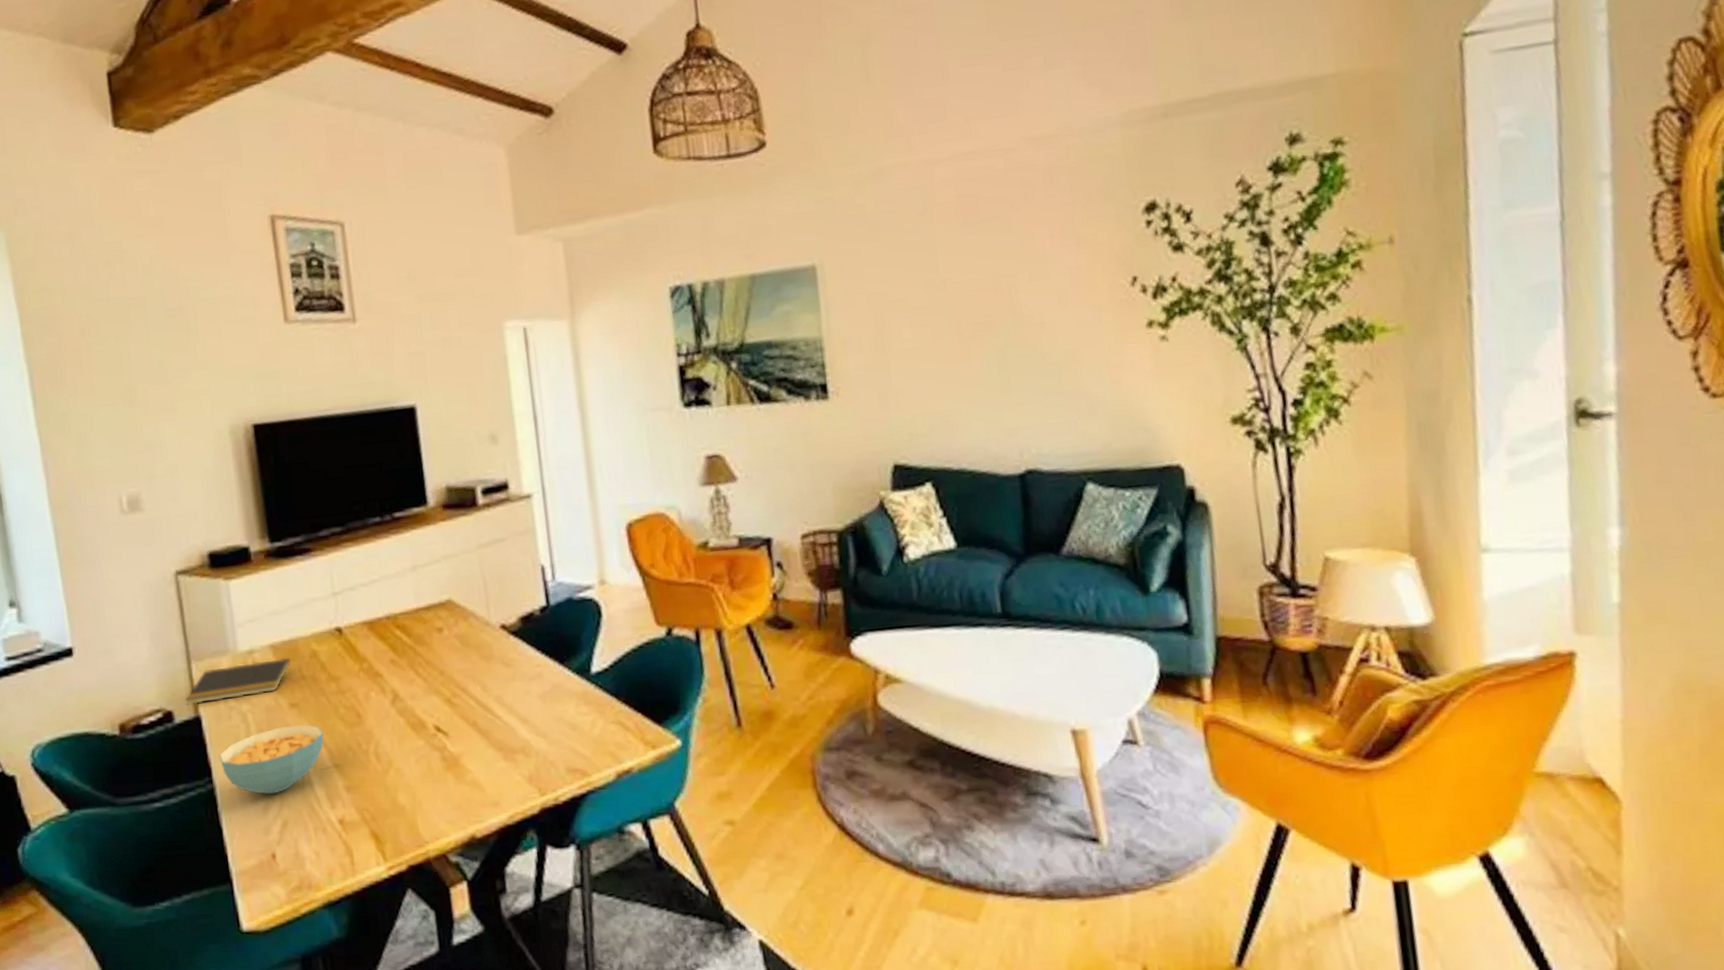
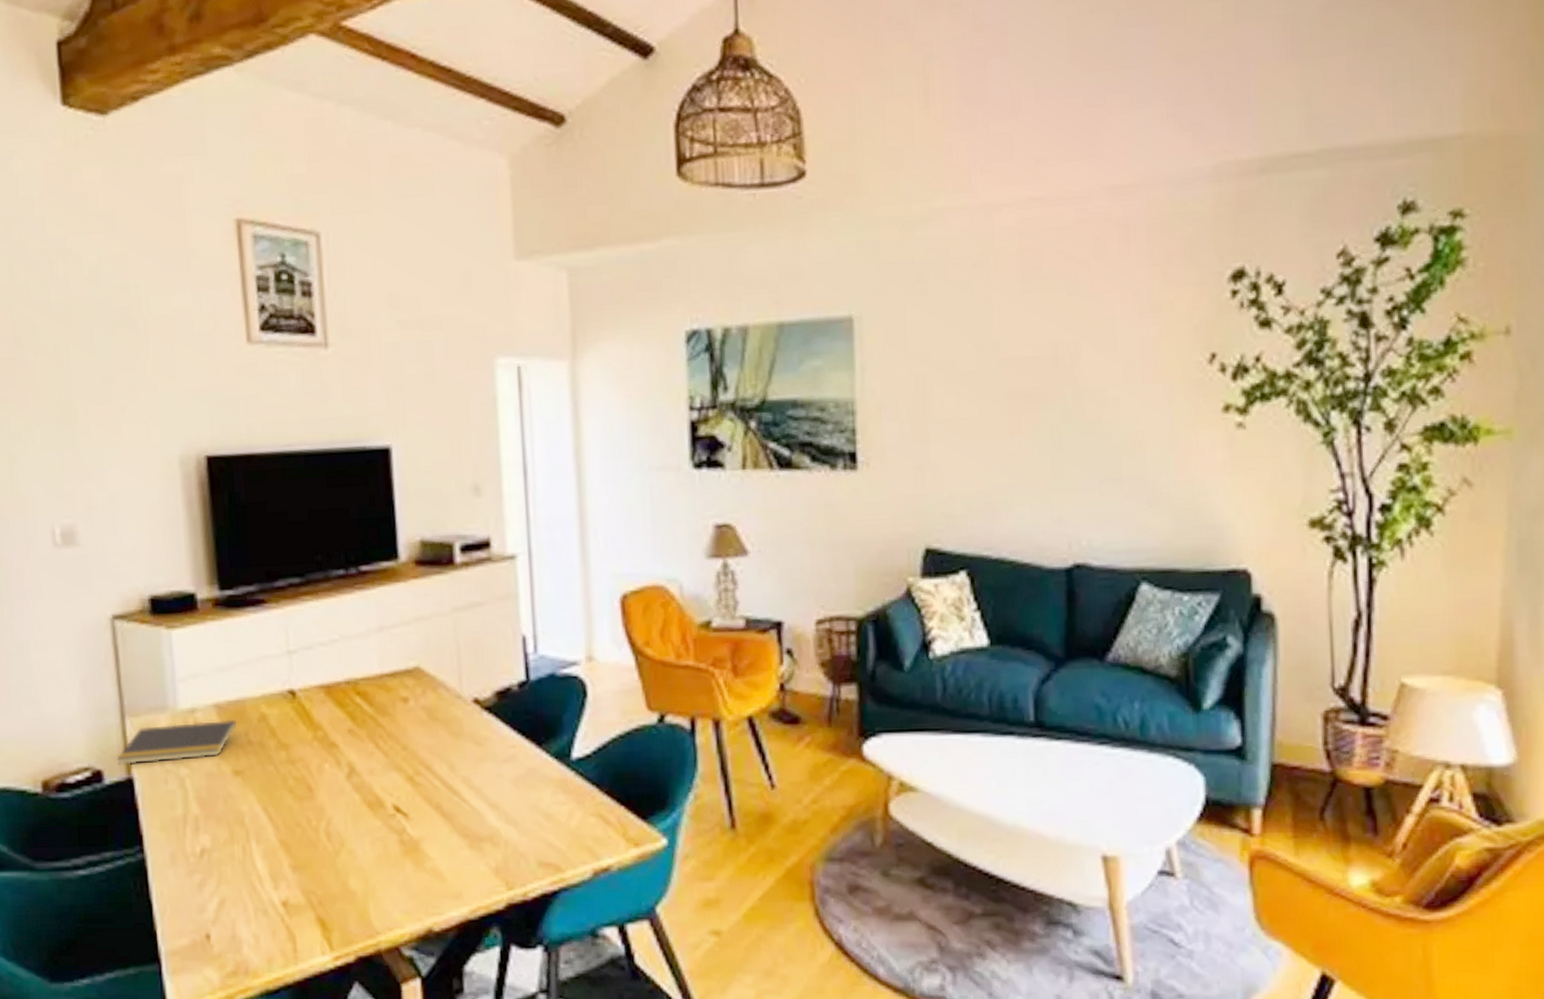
cereal bowl: present [218,724,324,795] -> none [151,794,270,869]

